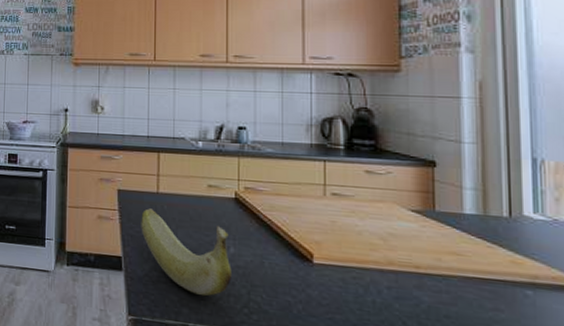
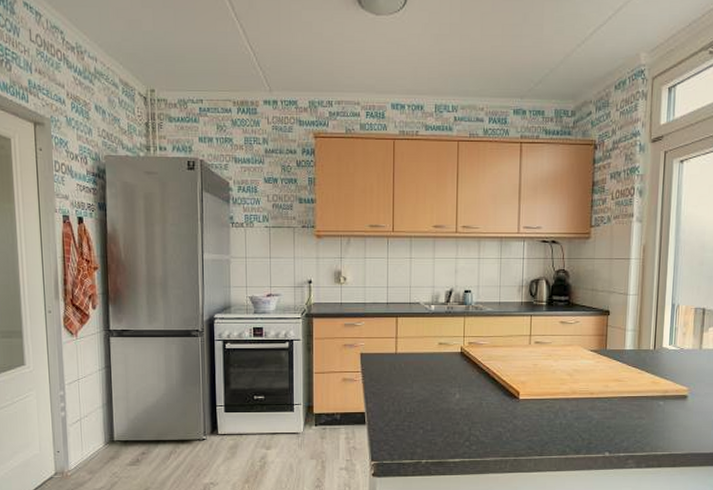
banana: present [141,208,232,297] -> none [381,368,457,437]

